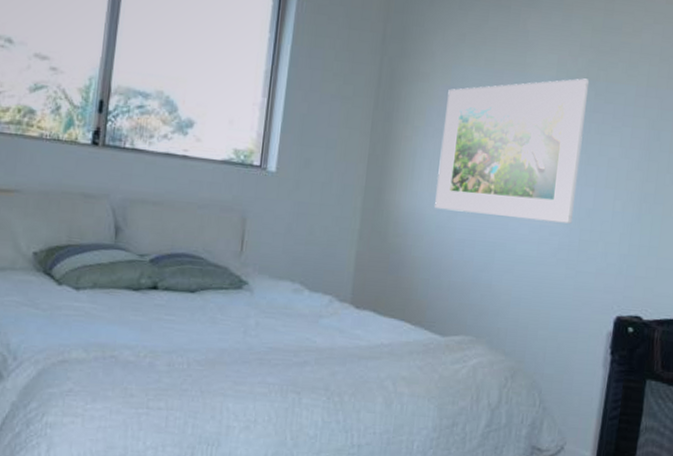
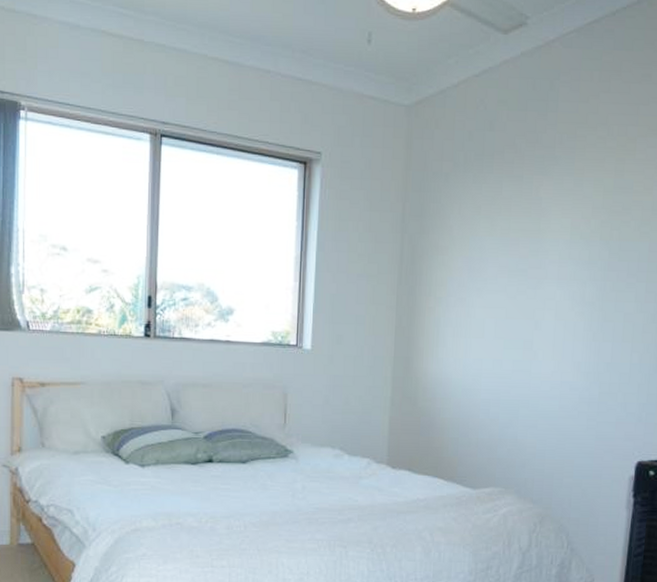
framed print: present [435,78,589,224] -> none [460,239,602,378]

